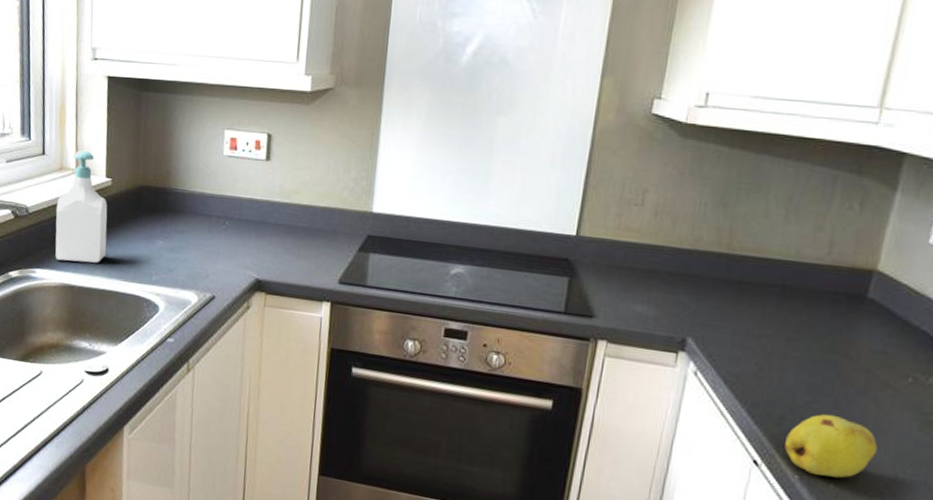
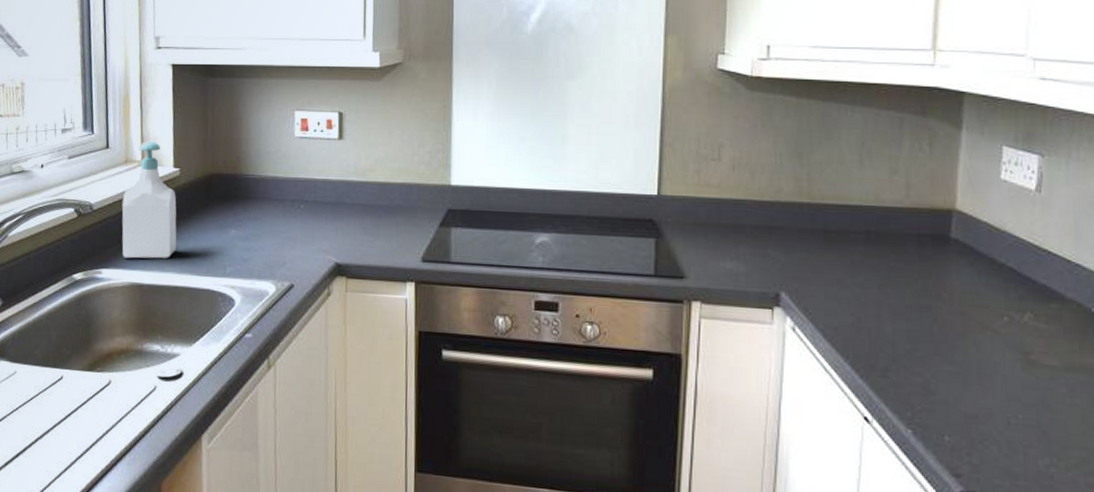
fruit: present [785,414,878,479] -> none [893,361,985,429]

